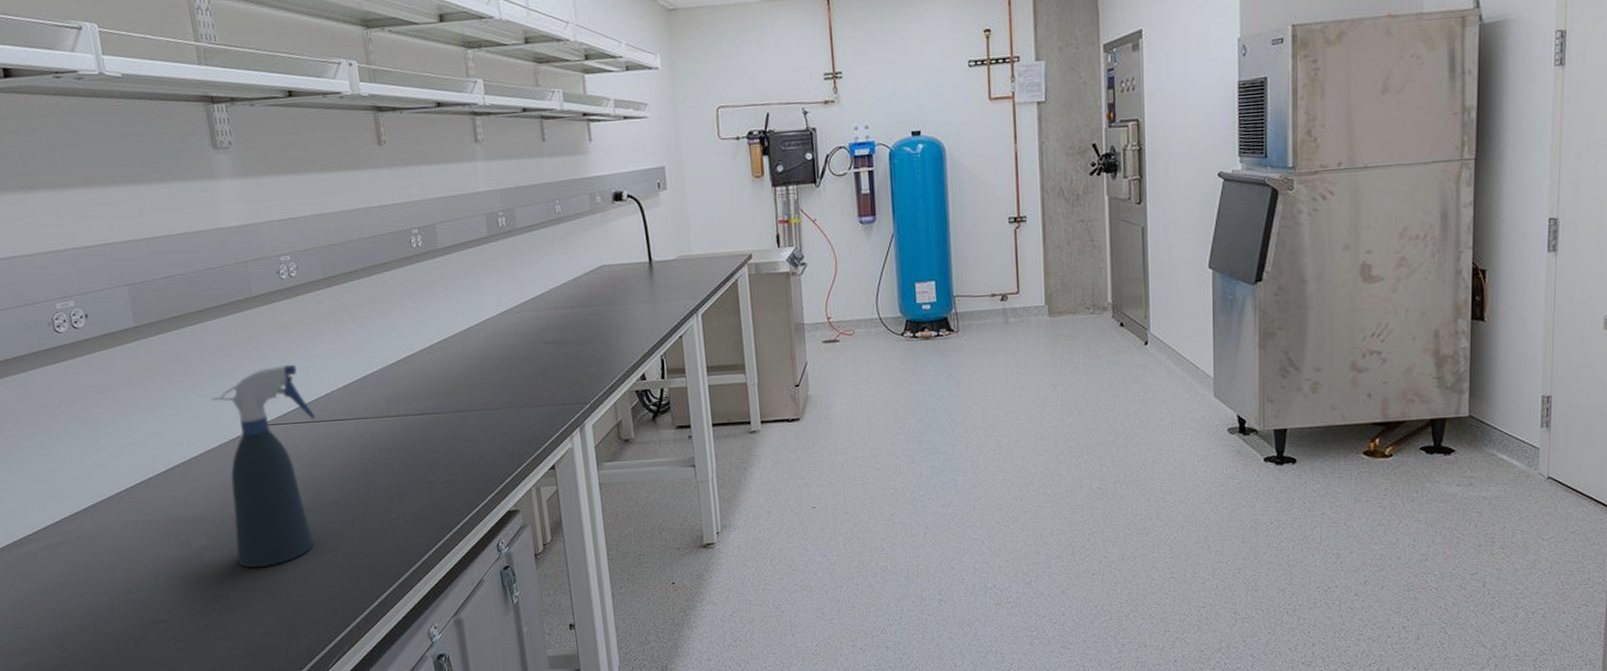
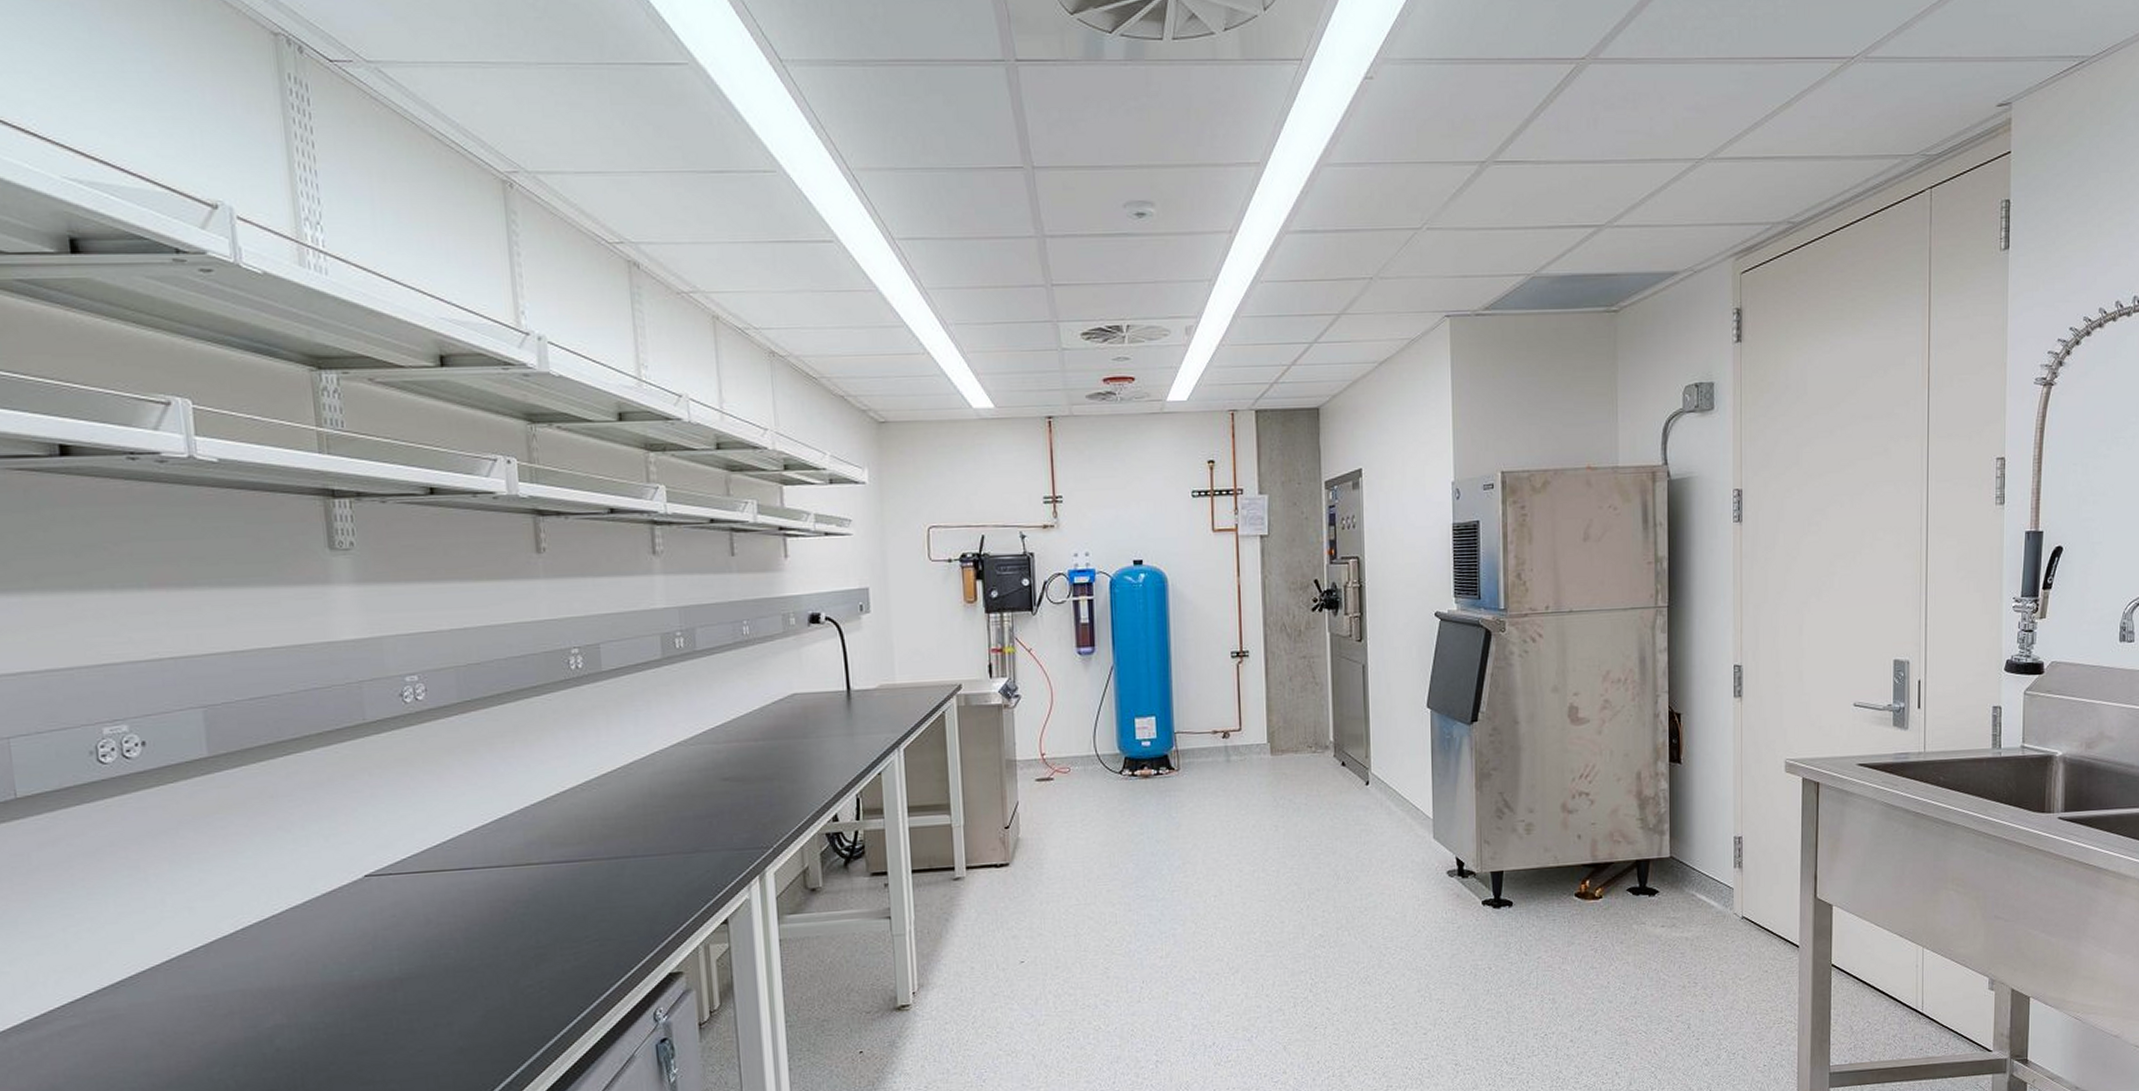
spray bottle: present [211,364,316,568] -> none [303,802,437,1050]

